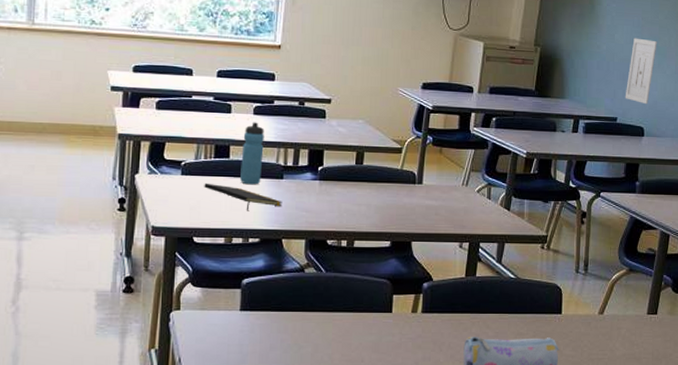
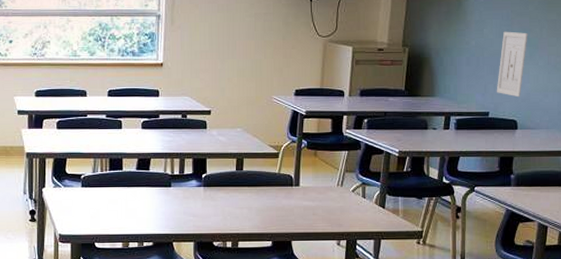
notepad: present [204,182,283,211] -> none [102,193,172,218]
water bottle: present [240,122,264,185] -> none [133,136,152,194]

